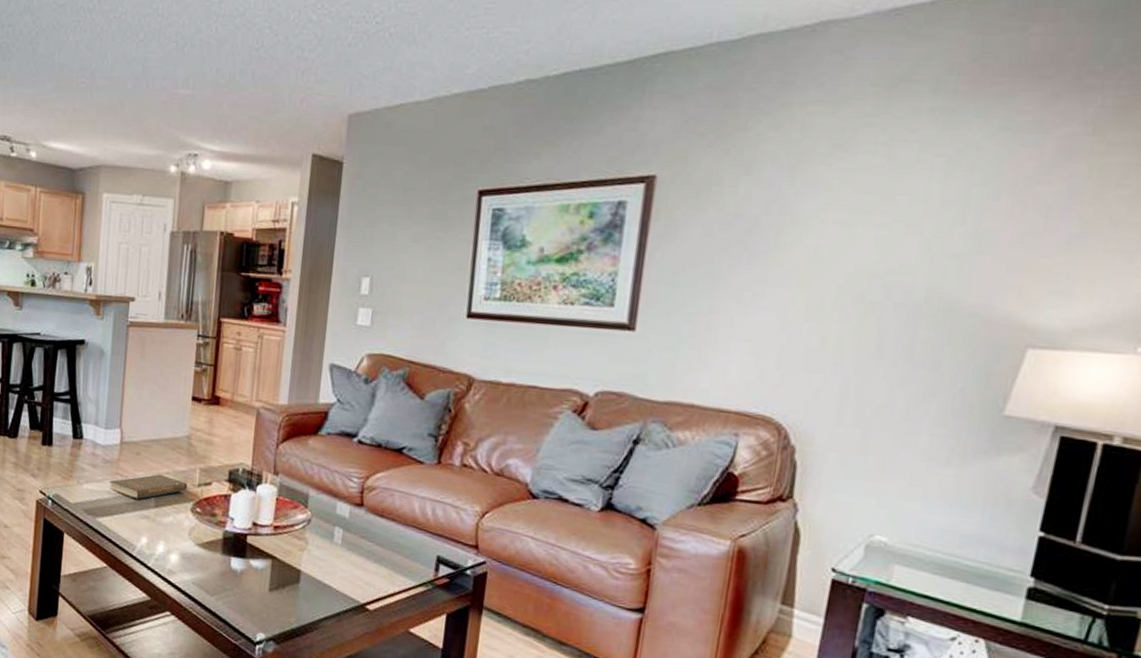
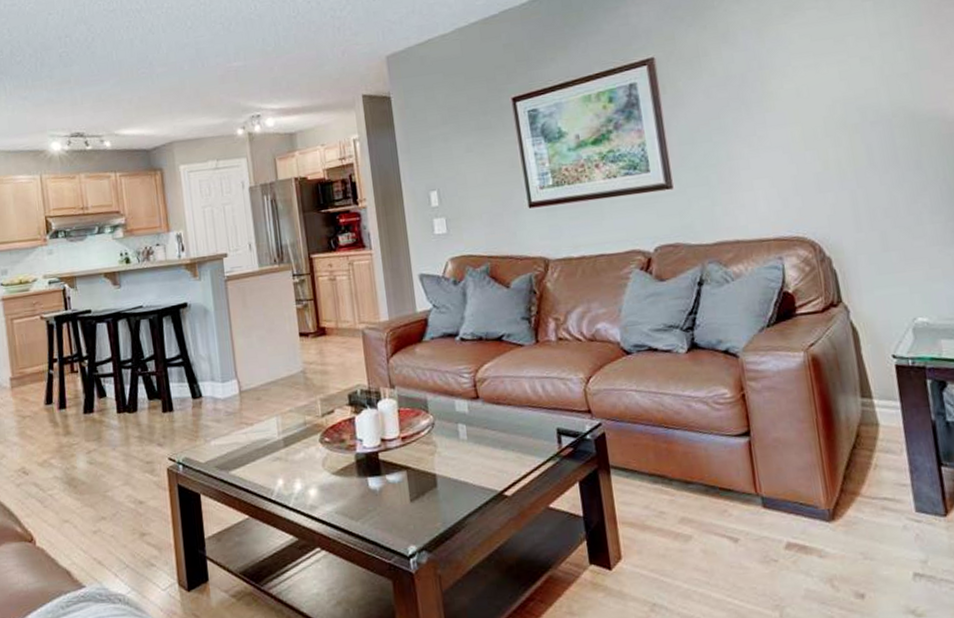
book: present [109,474,188,500] -> none [235,413,313,444]

